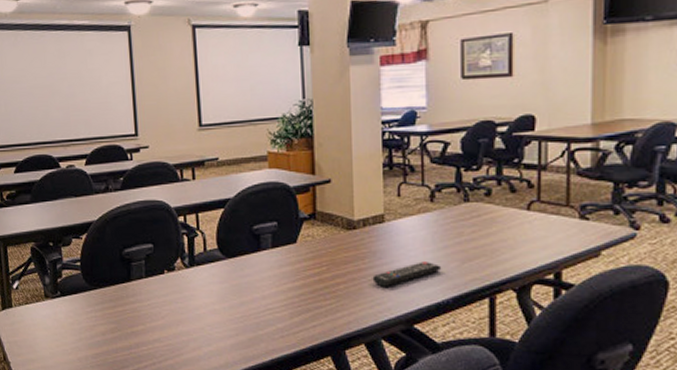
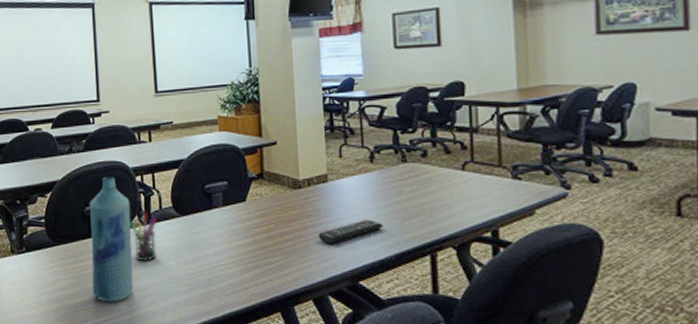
bottle: none [128,216,177,348] -> present [89,176,134,303]
pen holder: none [172,255,202,306] -> present [130,213,157,262]

